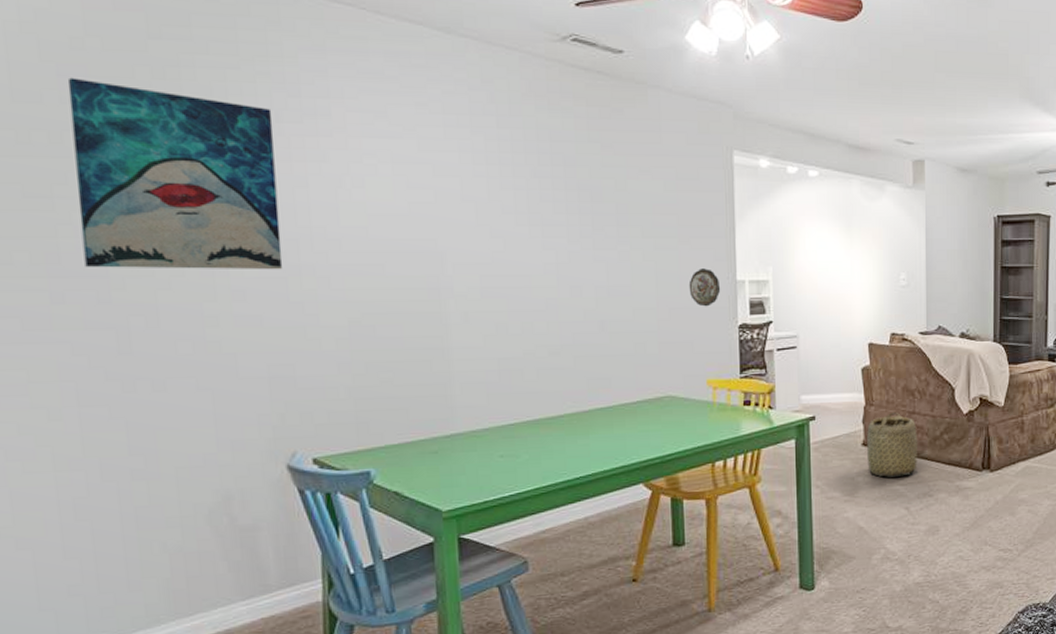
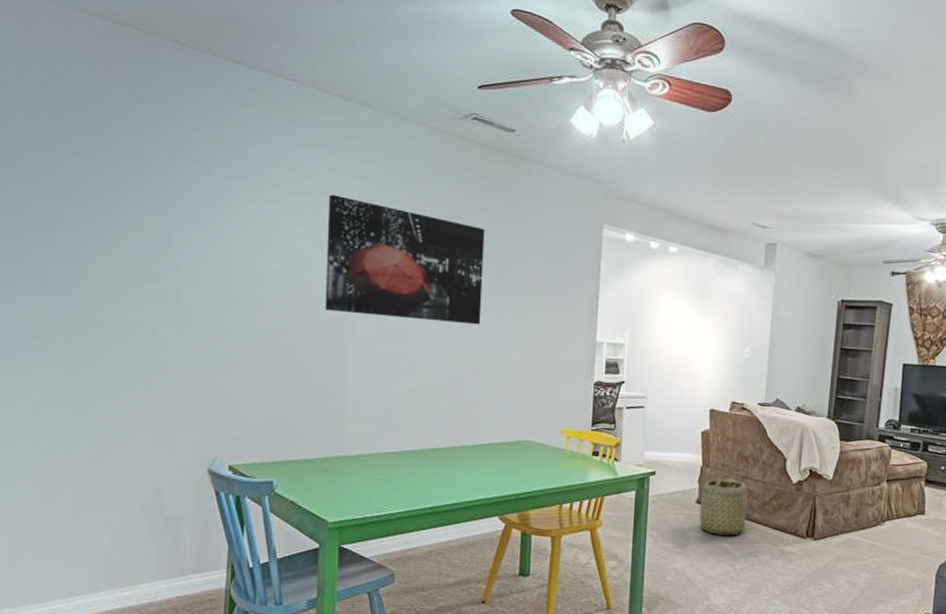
wall art: present [67,77,283,270] -> none [69,132,223,303]
wall art: none [407,134,603,272] -> present [325,194,485,325]
decorative plate: present [688,268,721,307] -> none [553,329,582,364]

